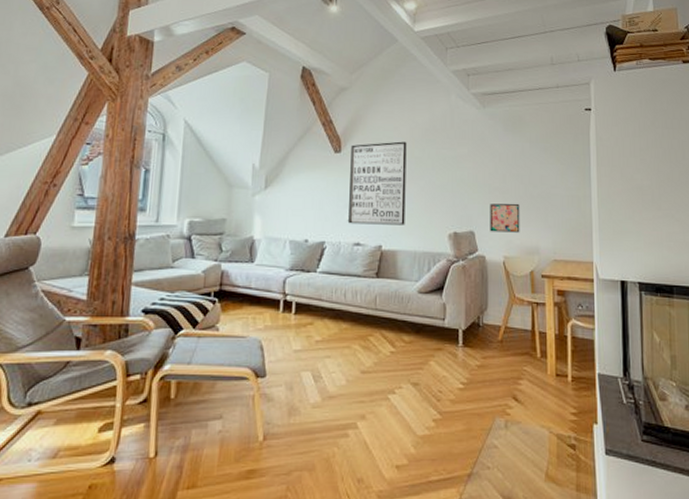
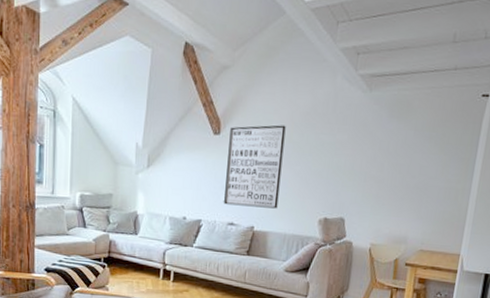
wall art: present [490,203,520,233] -> none [360,192,394,222]

